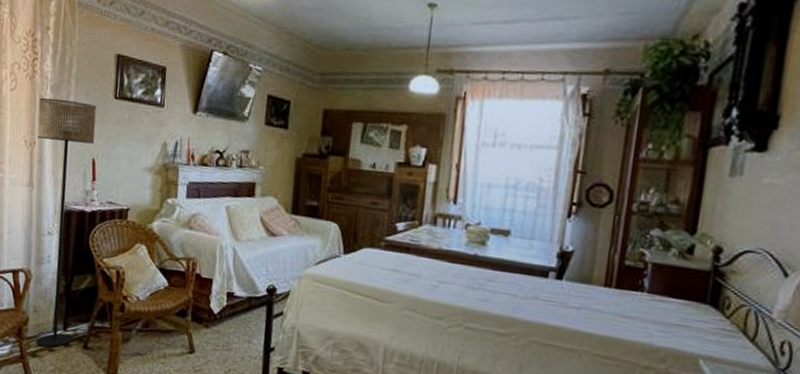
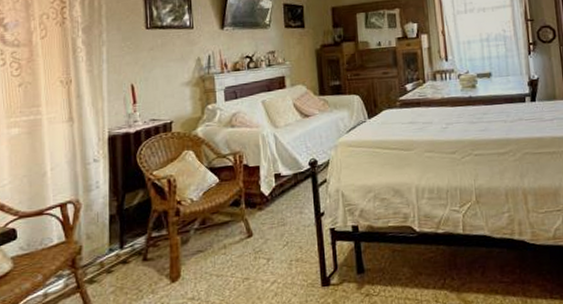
floor lamp: present [36,97,97,347] -> none [71,37,132,271]

